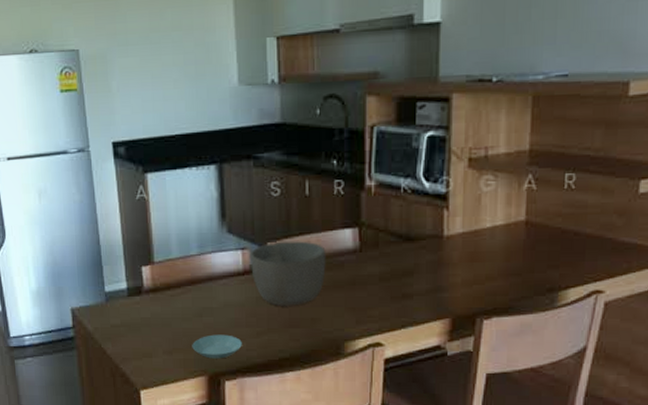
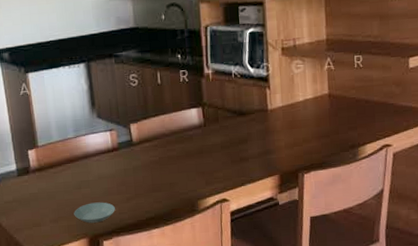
bowl: present [251,241,326,307] -> none [117,120,179,176]

